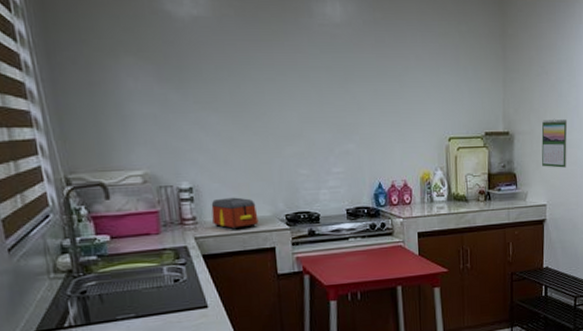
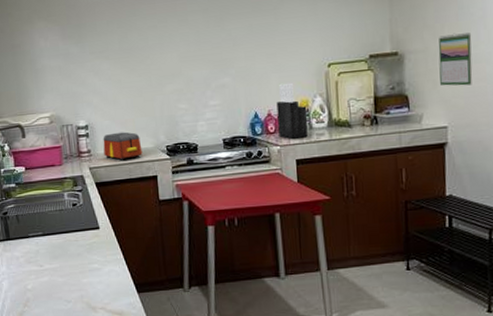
knife block: none [400,154,429,211] -> present [276,83,308,139]

